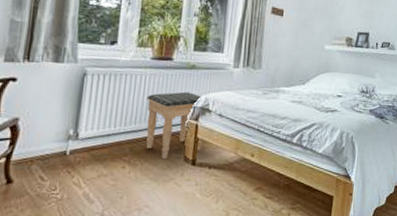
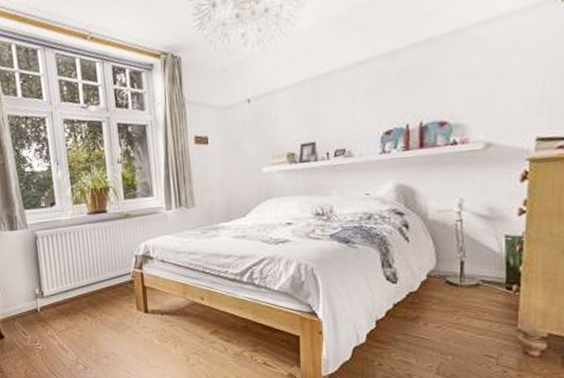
footstool: present [146,92,202,160] -> none [92,241,151,309]

